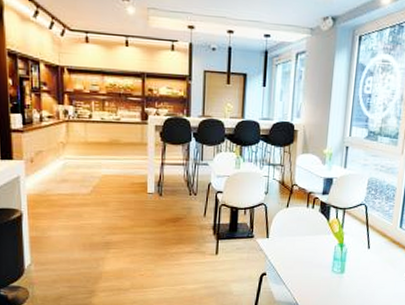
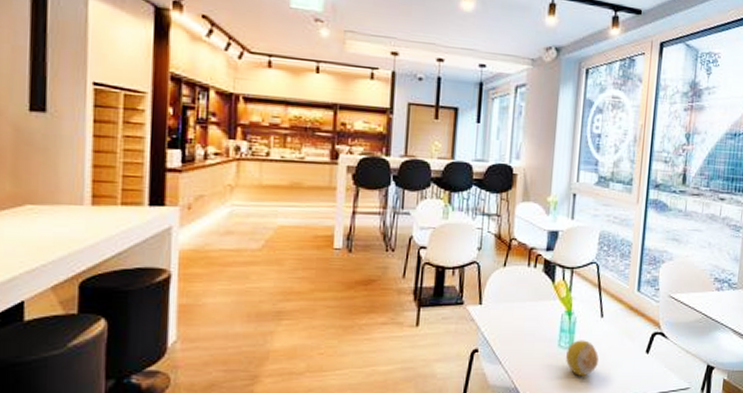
fruit: none [338,267,365,296] -> present [566,340,599,377]

